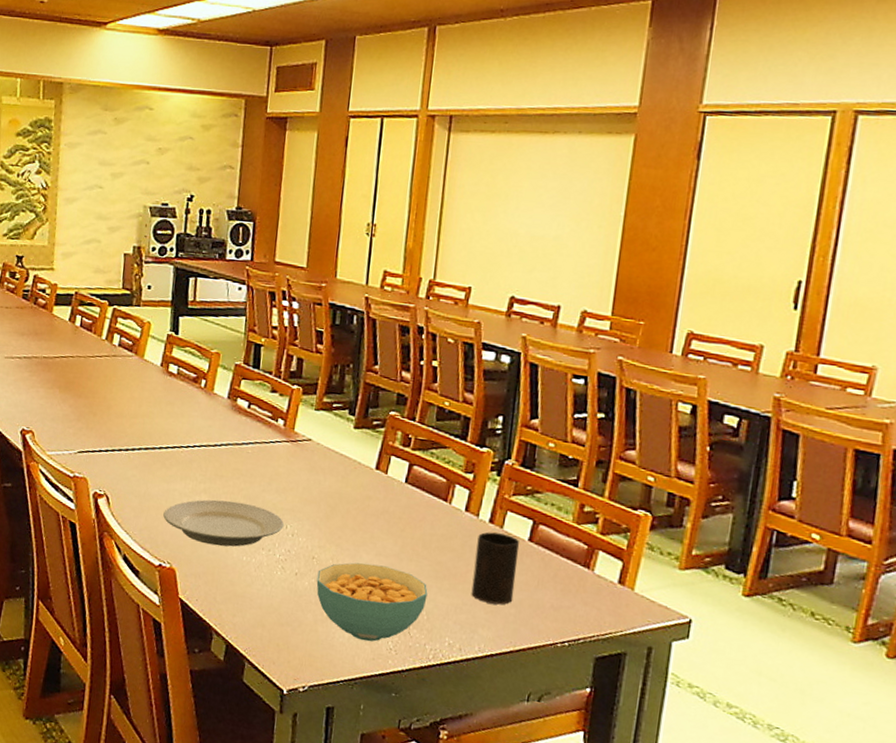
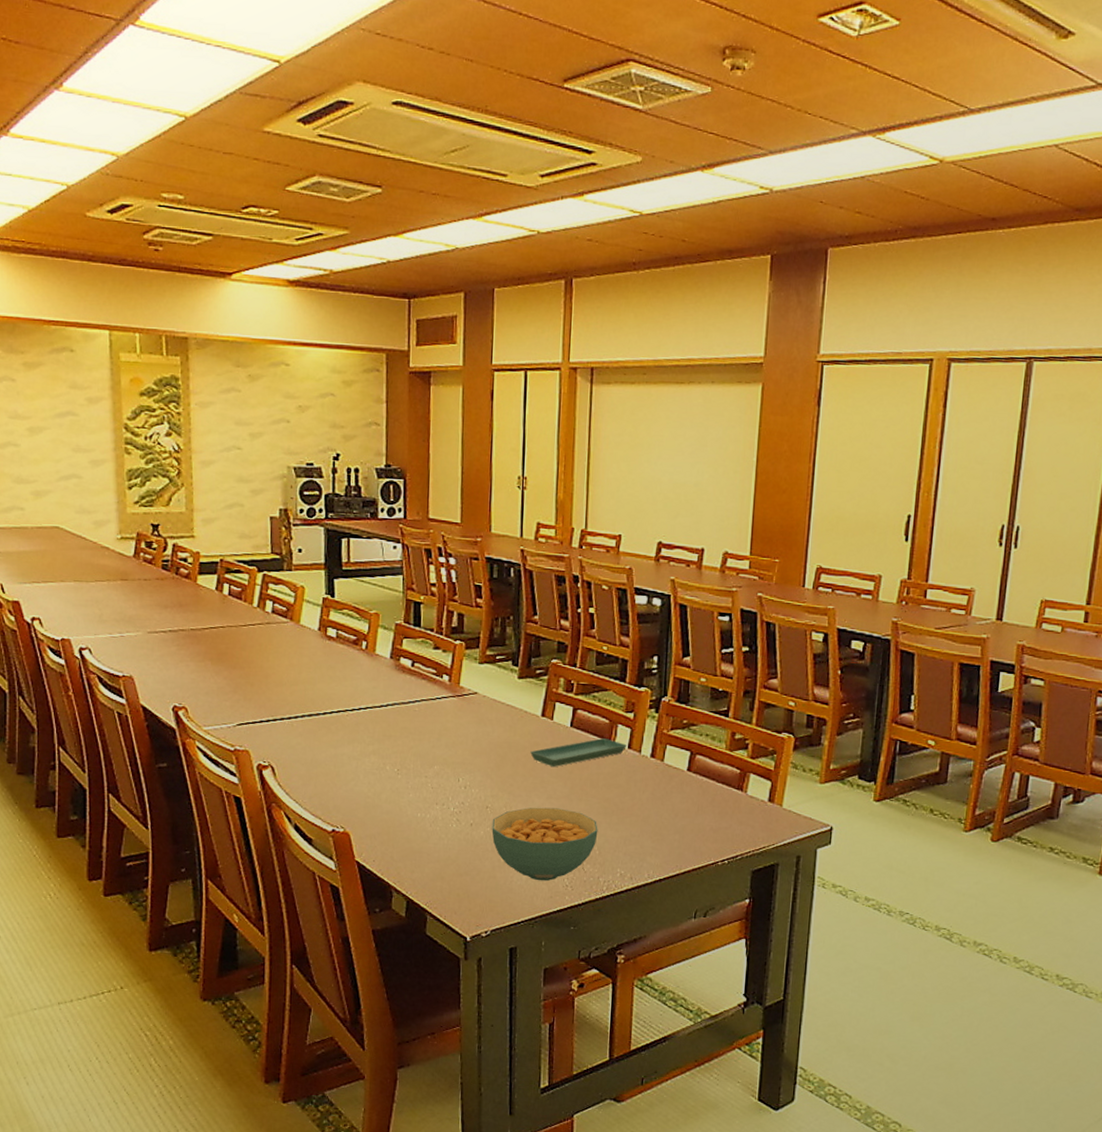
plate: present [163,499,284,547] -> none [333,759,456,806]
saucer: none [361,497,464,523] -> present [530,738,627,767]
cup: present [471,532,520,605] -> none [638,766,680,833]

